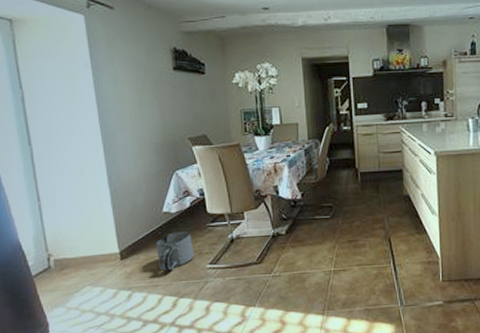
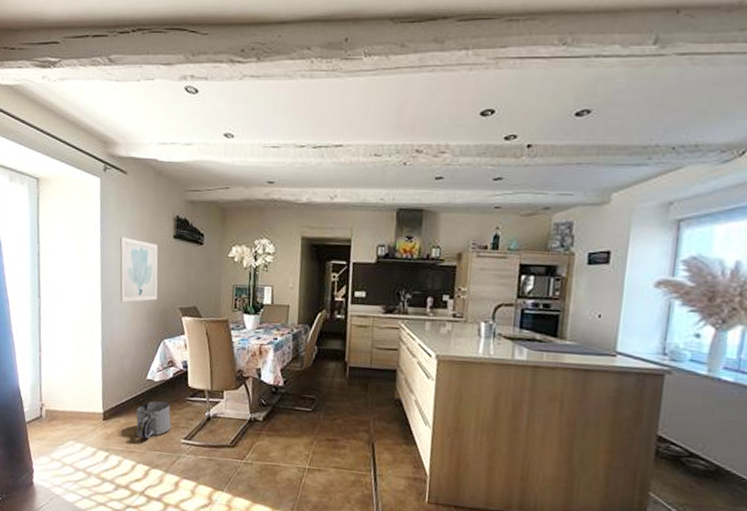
wall art: none [115,73,164,140] -> present [119,236,158,303]

